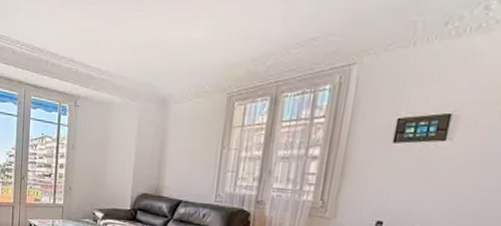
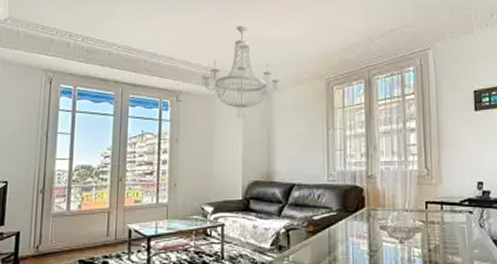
chandelier: none [99,25,178,130] -> present [201,25,280,119]

